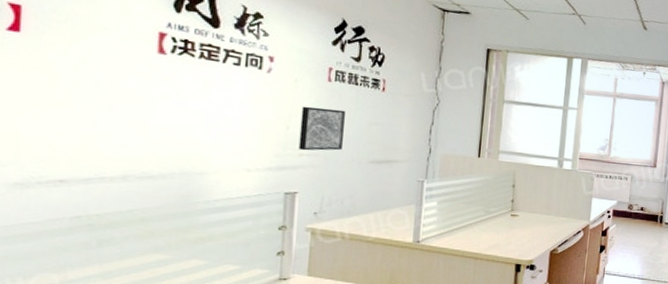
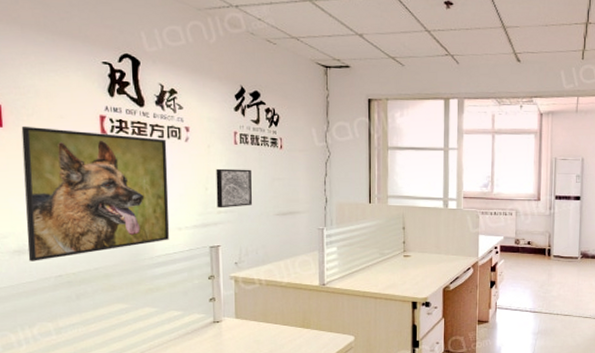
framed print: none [34,33,244,198] -> present [21,125,169,261]

